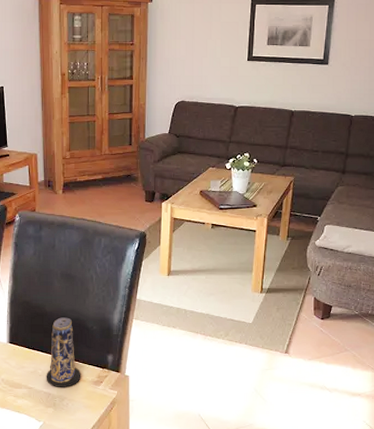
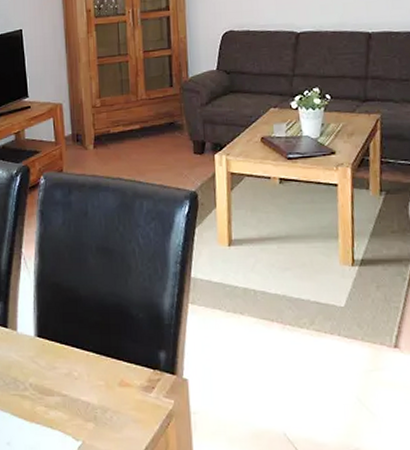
candle: present [46,317,81,387] -> none [83,303,127,395]

